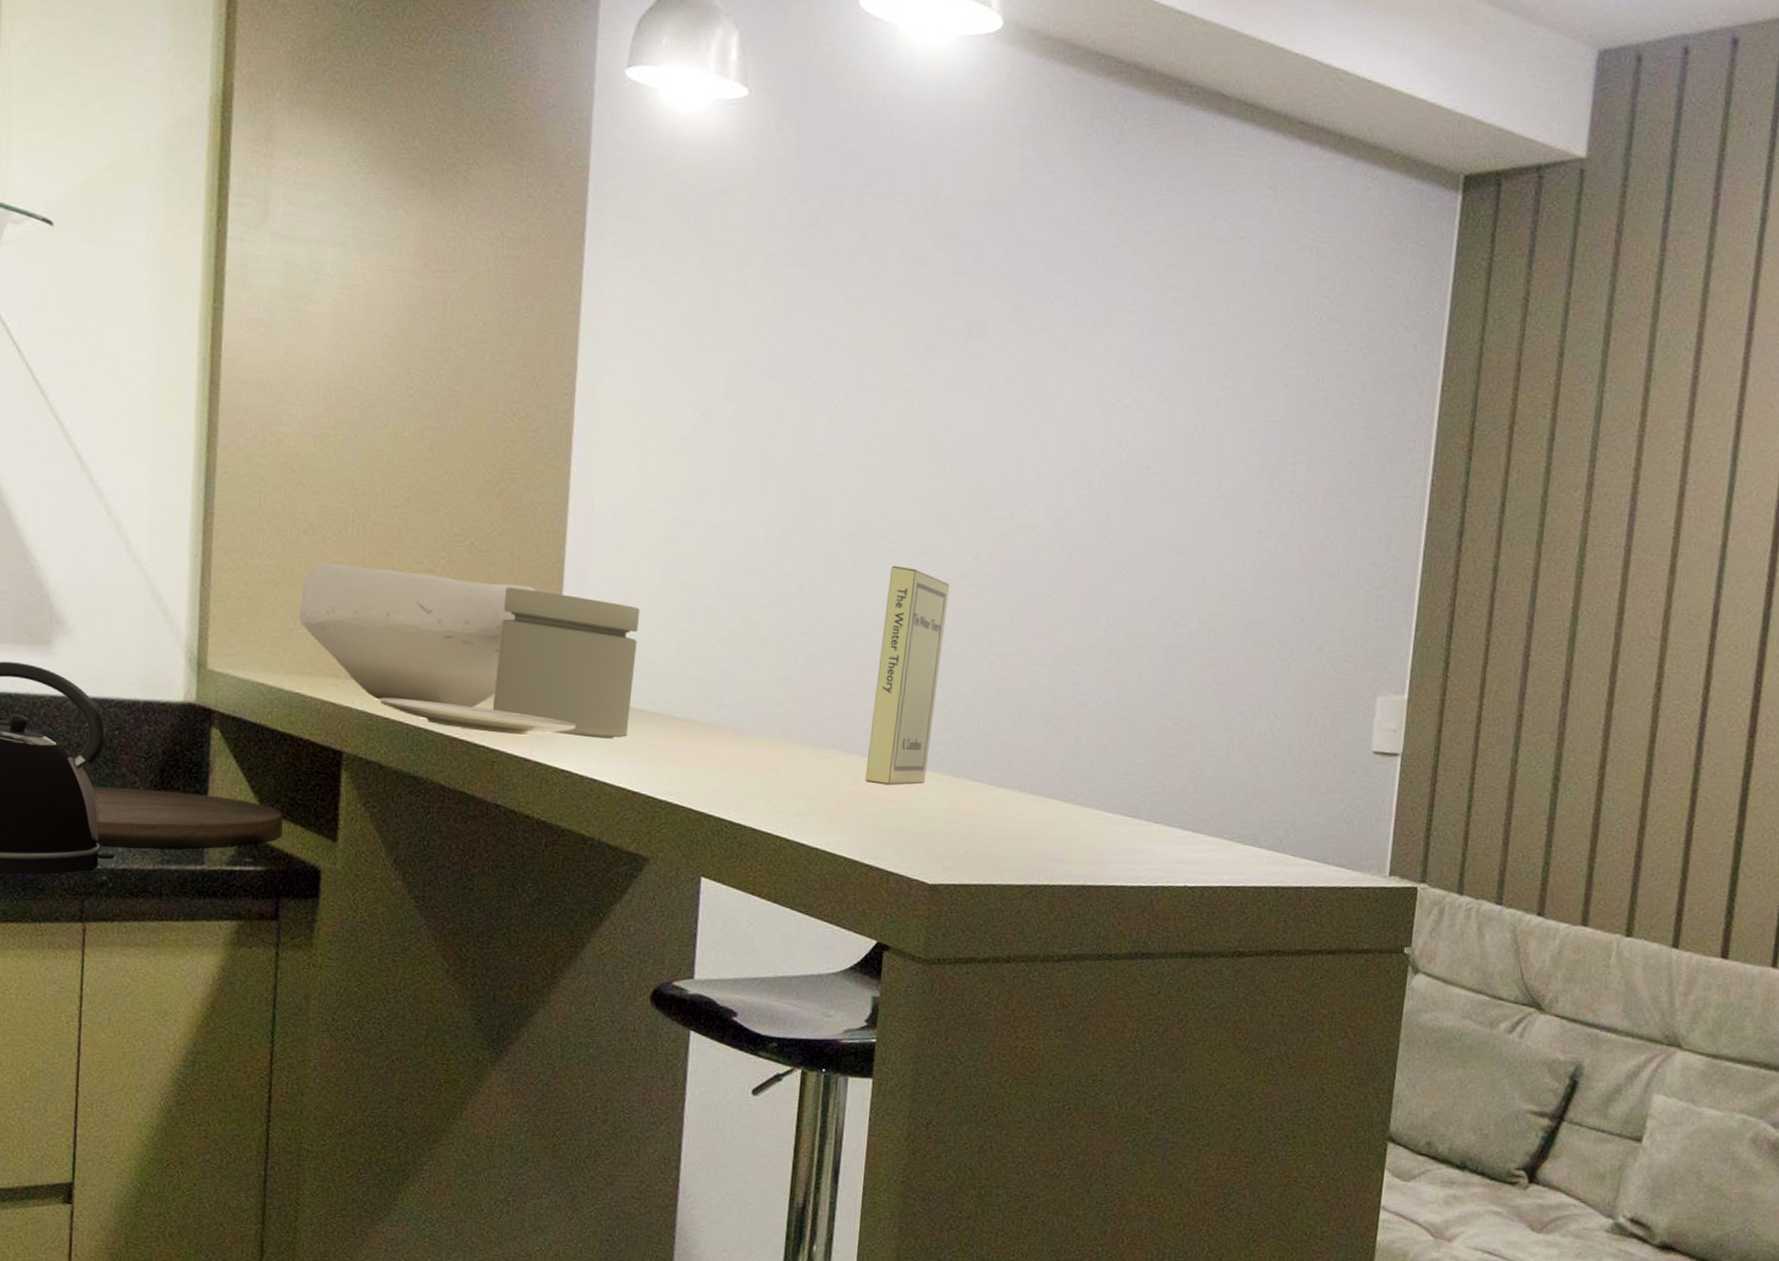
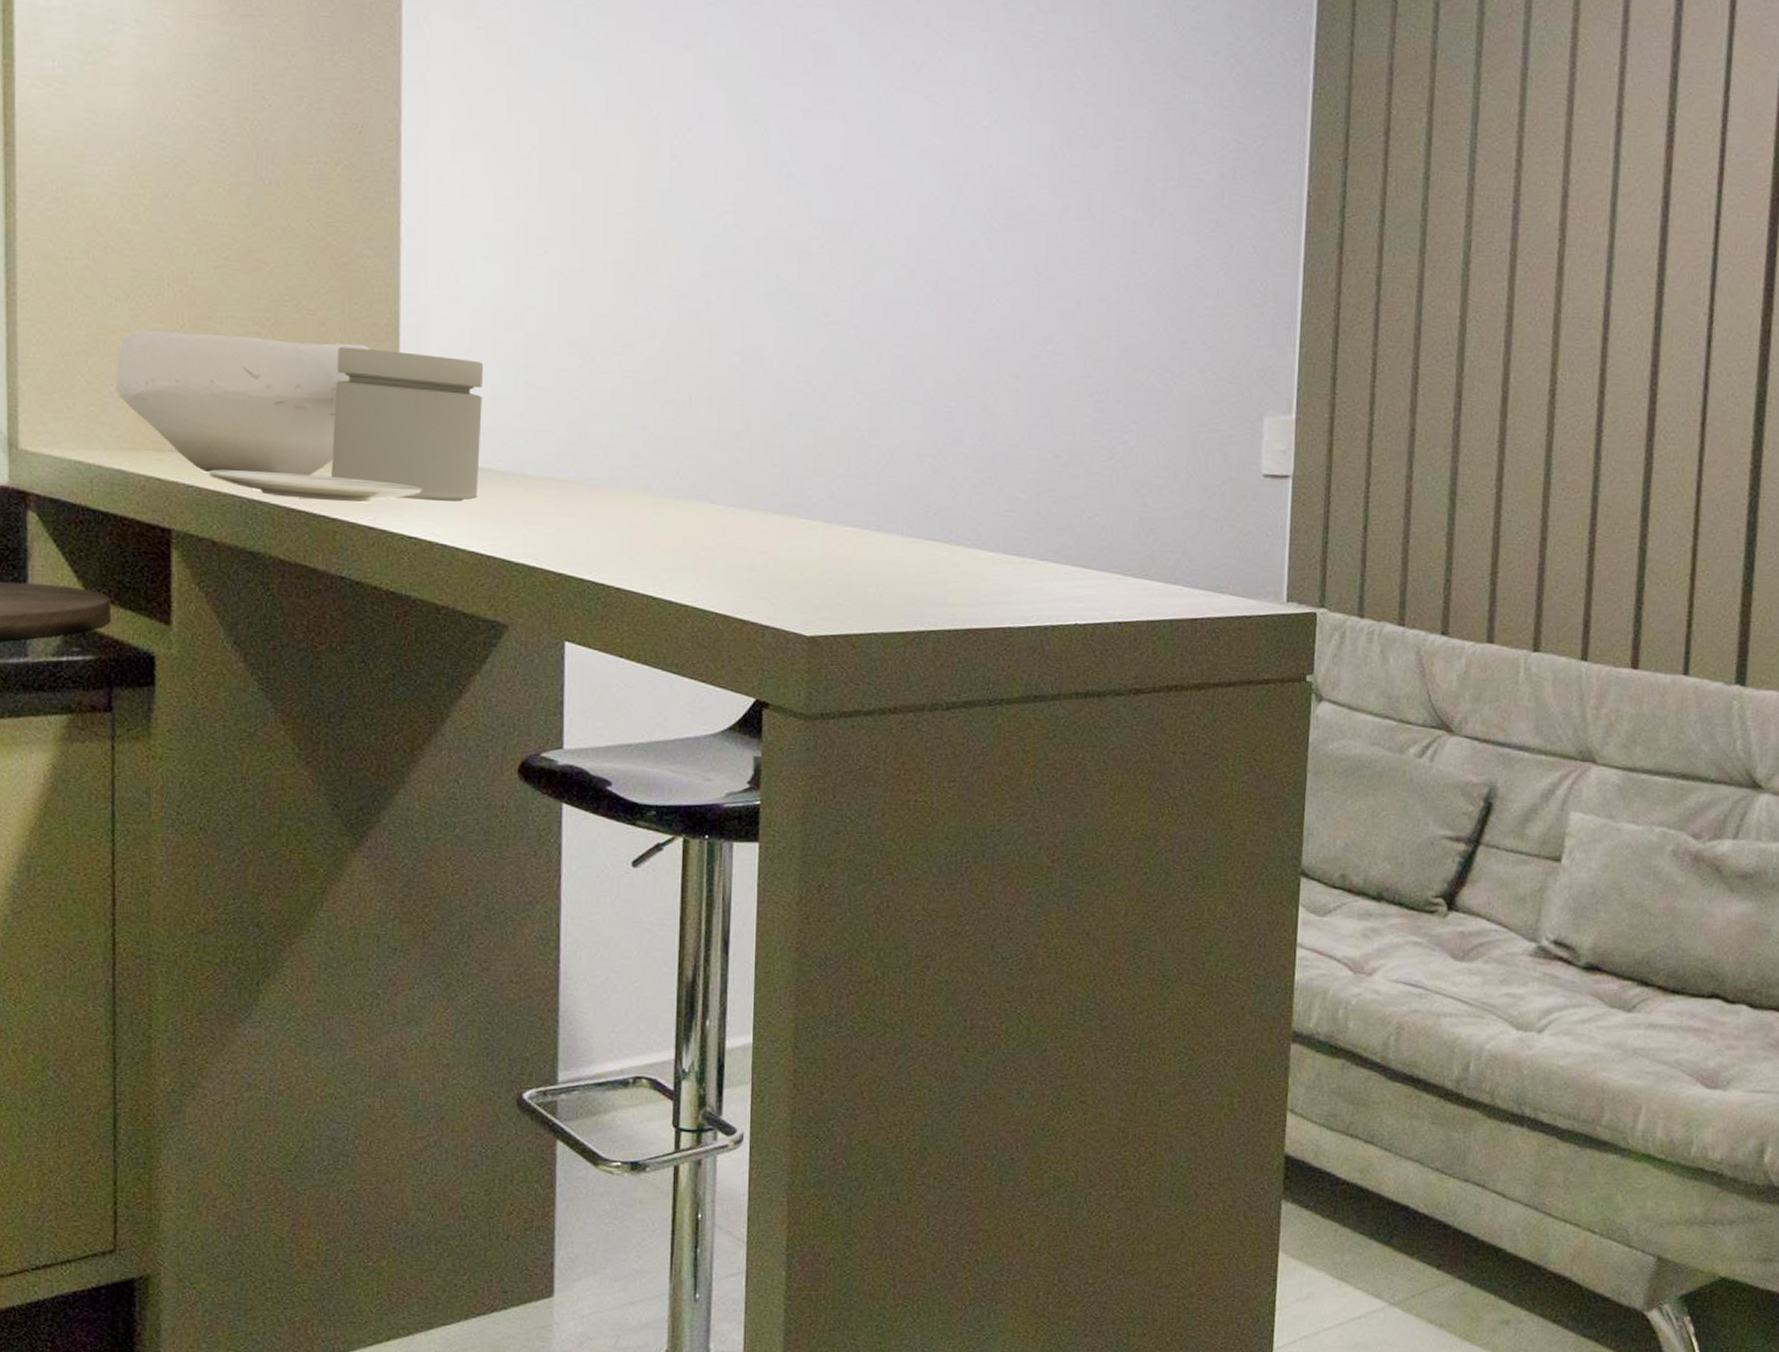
book: present [865,566,950,786] -> none [733,306,811,536]

